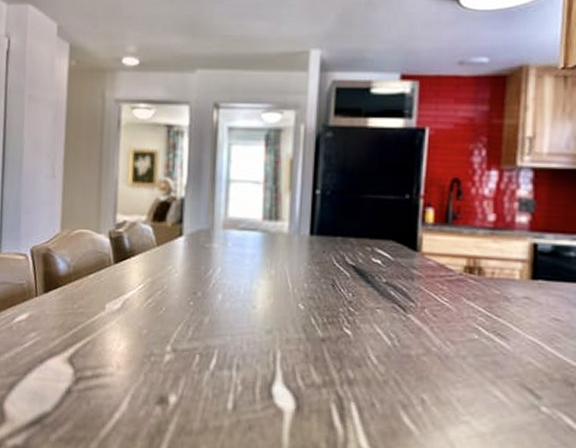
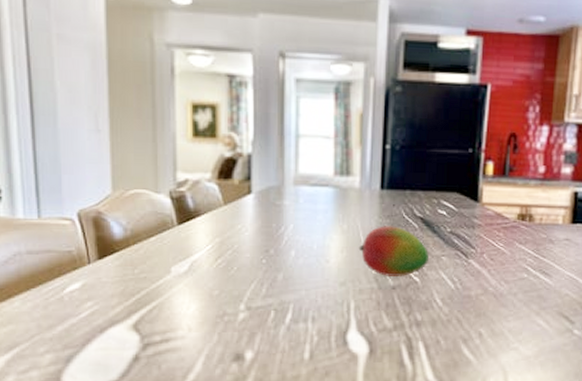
fruit: none [286,272,362,328] -> present [358,224,429,276]

